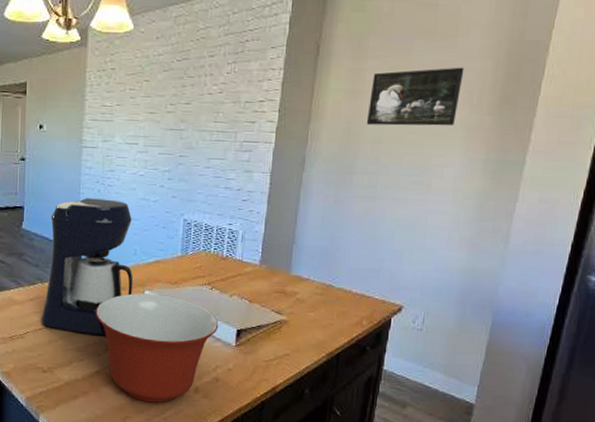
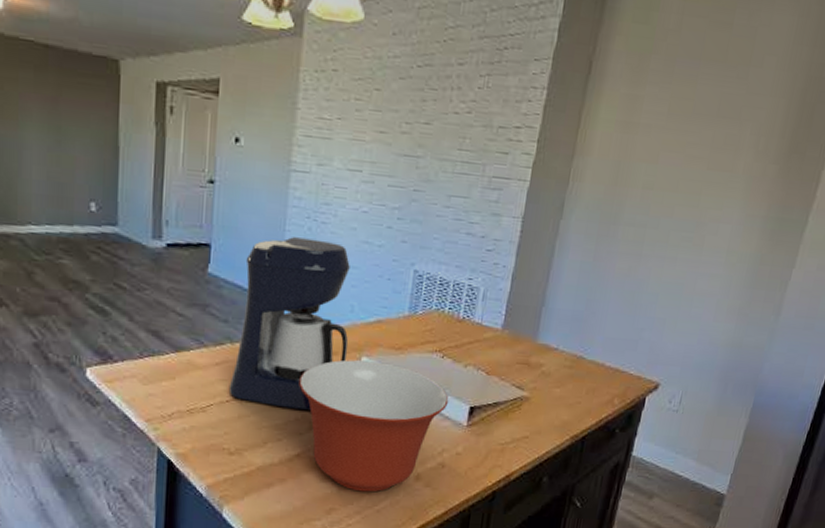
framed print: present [366,67,464,126] -> none [638,102,754,174]

